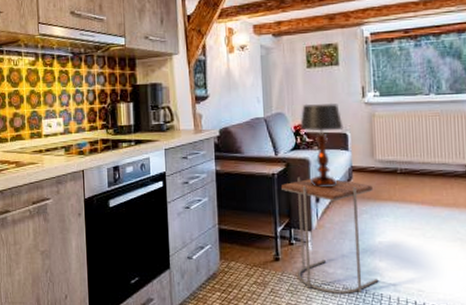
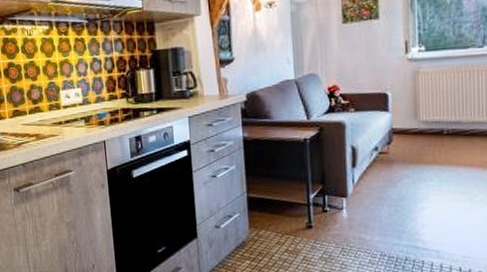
side table: present [281,177,379,294] -> none [314,141,420,261]
table lamp: present [300,102,344,188] -> none [335,60,384,152]

